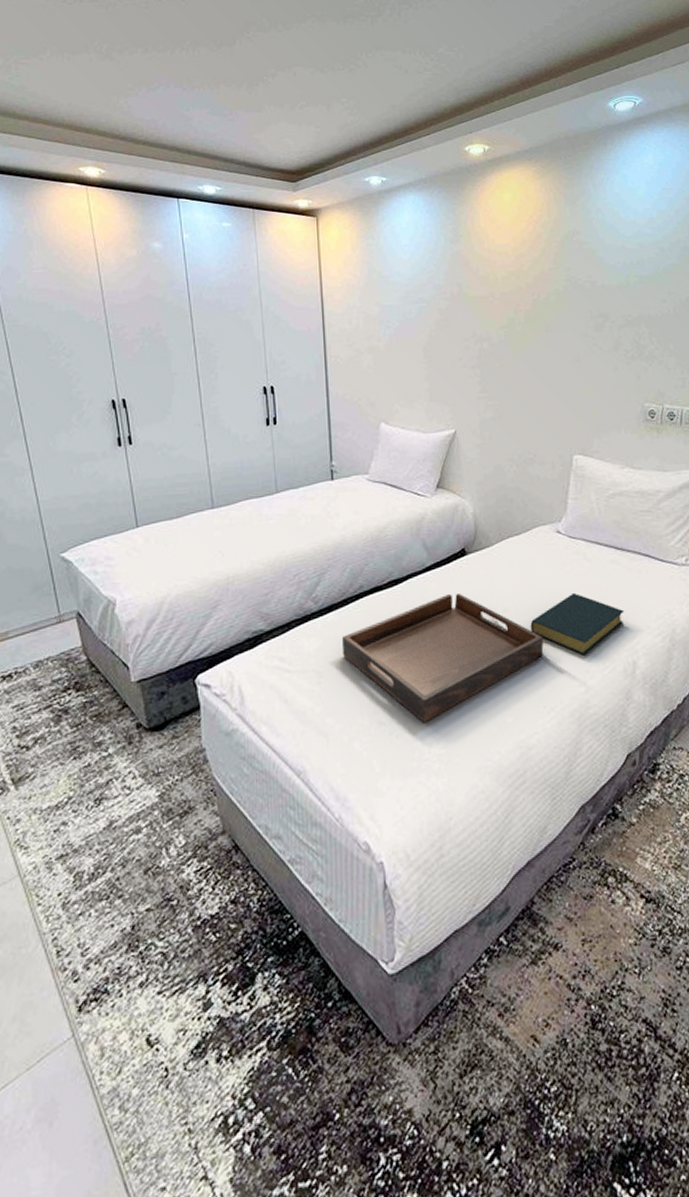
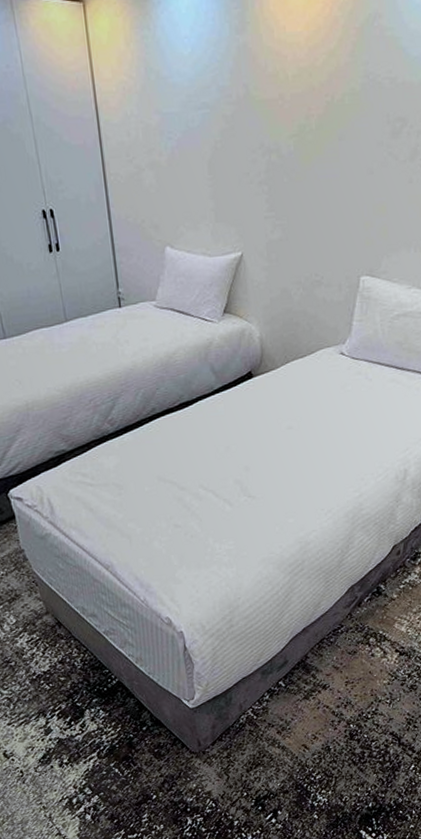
serving tray: present [341,592,544,723] -> none [138,412,324,525]
hardback book: present [530,592,625,655] -> none [312,410,400,465]

